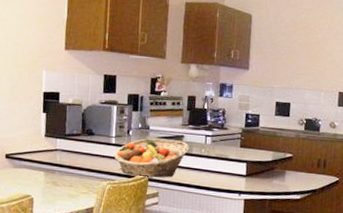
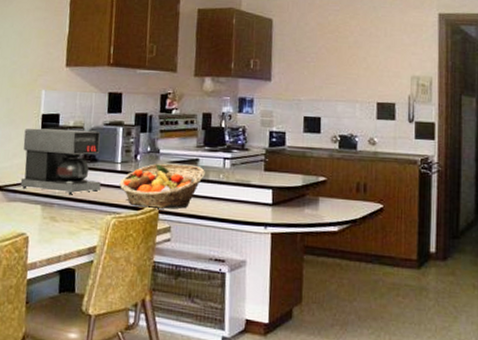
coffee maker: none [25,104,97,164] -> present [20,128,101,195]

